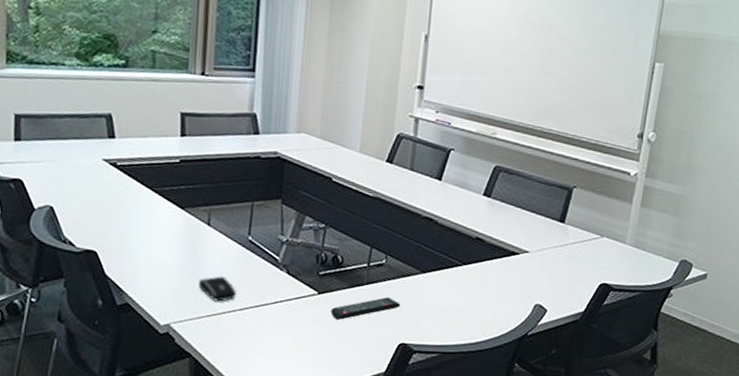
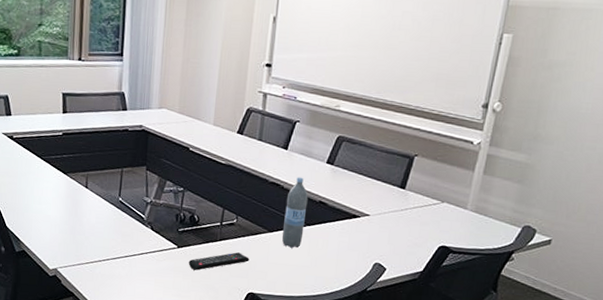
computer mouse: present [198,276,236,302] -> none [78,230,109,252]
water bottle: none [436,210,464,291] -> present [281,177,308,248]

